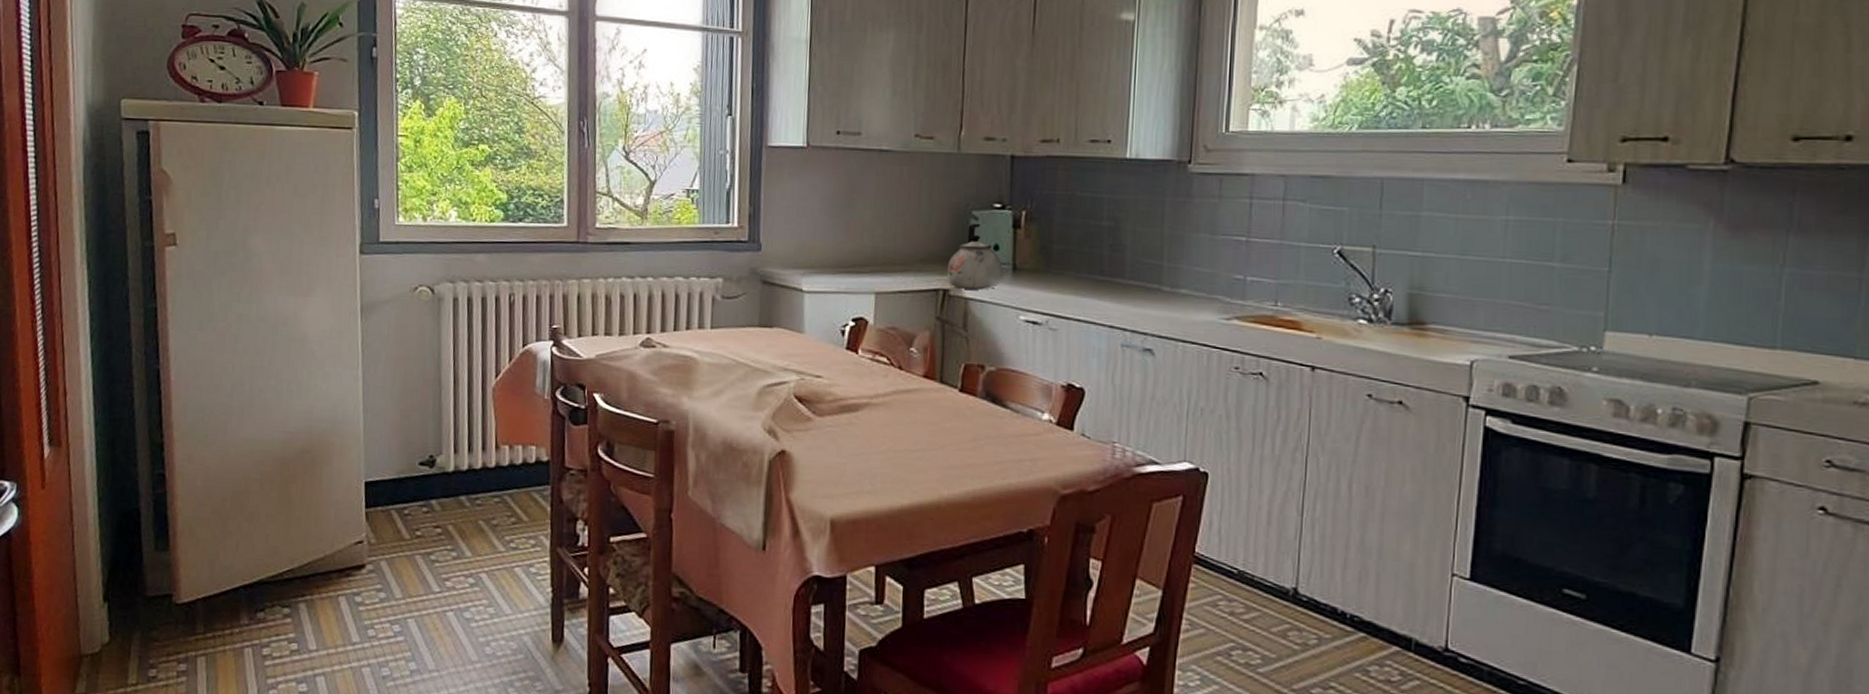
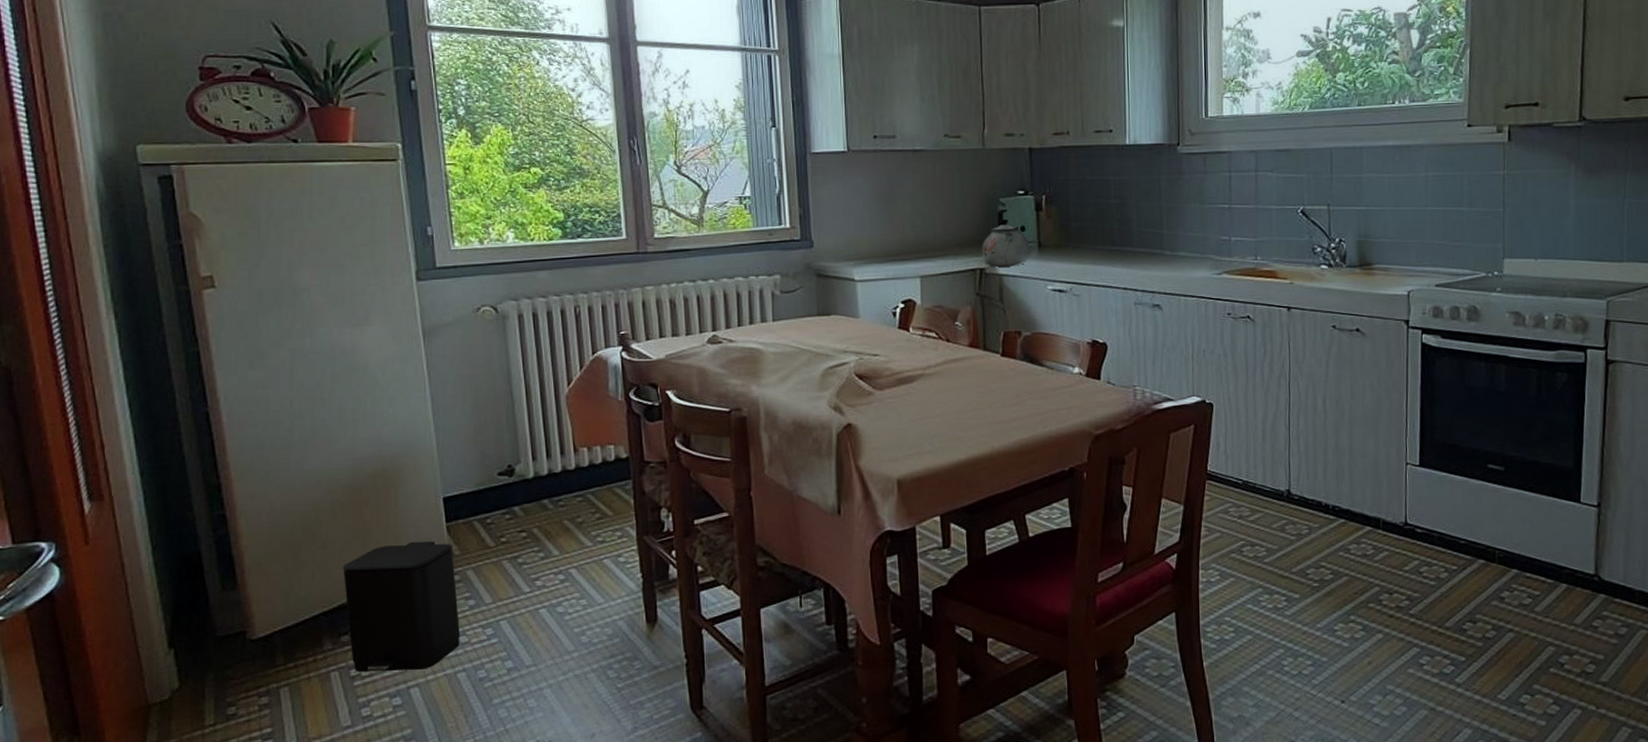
pedal bin: none [265,523,370,659] -> present [342,541,460,672]

